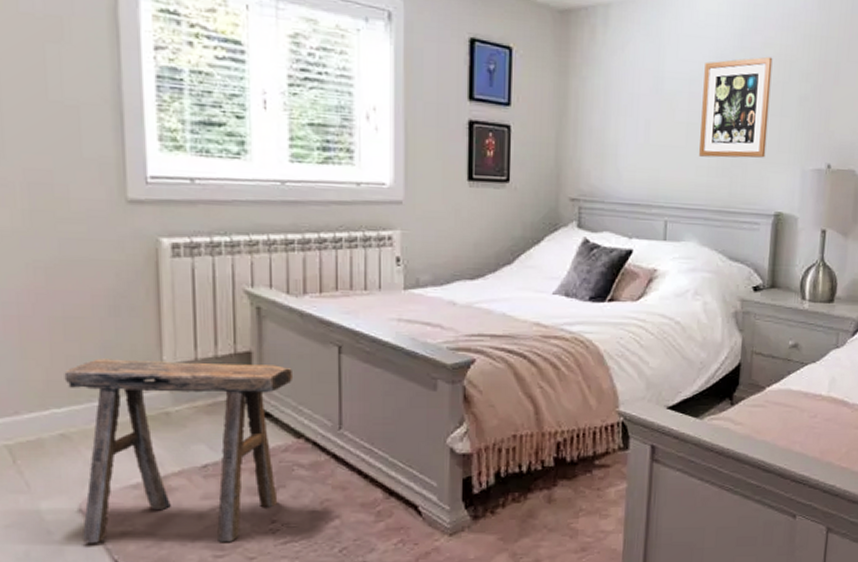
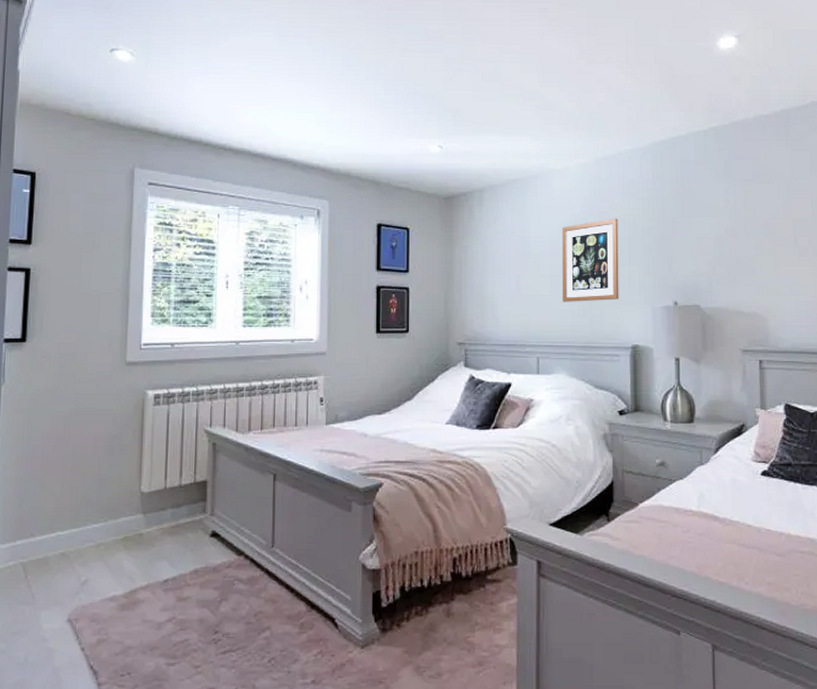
stool: present [64,358,294,543] -> none [69,489,238,650]

